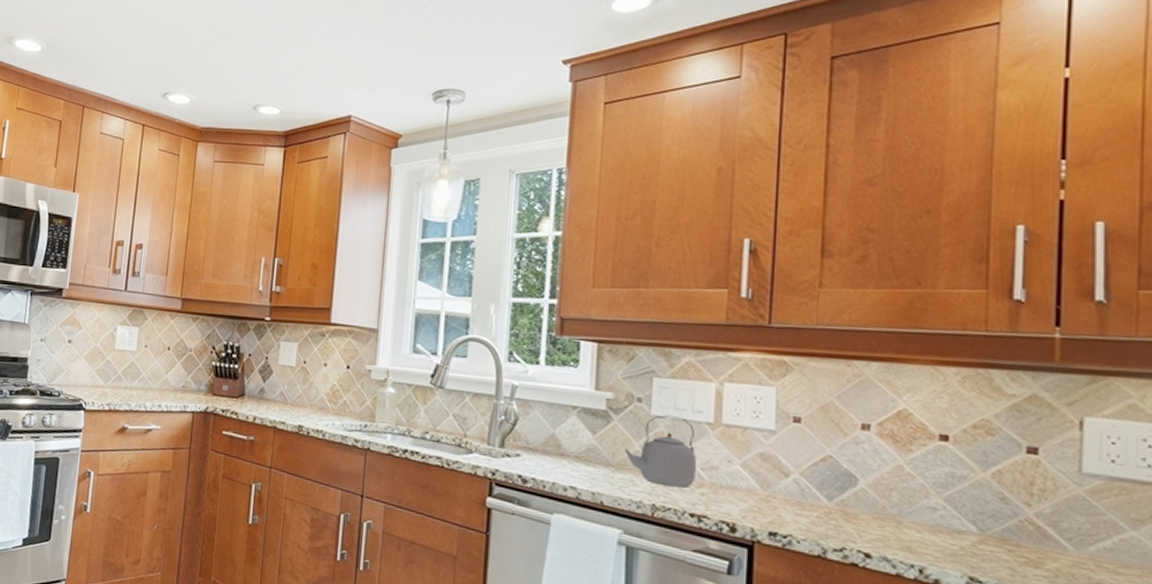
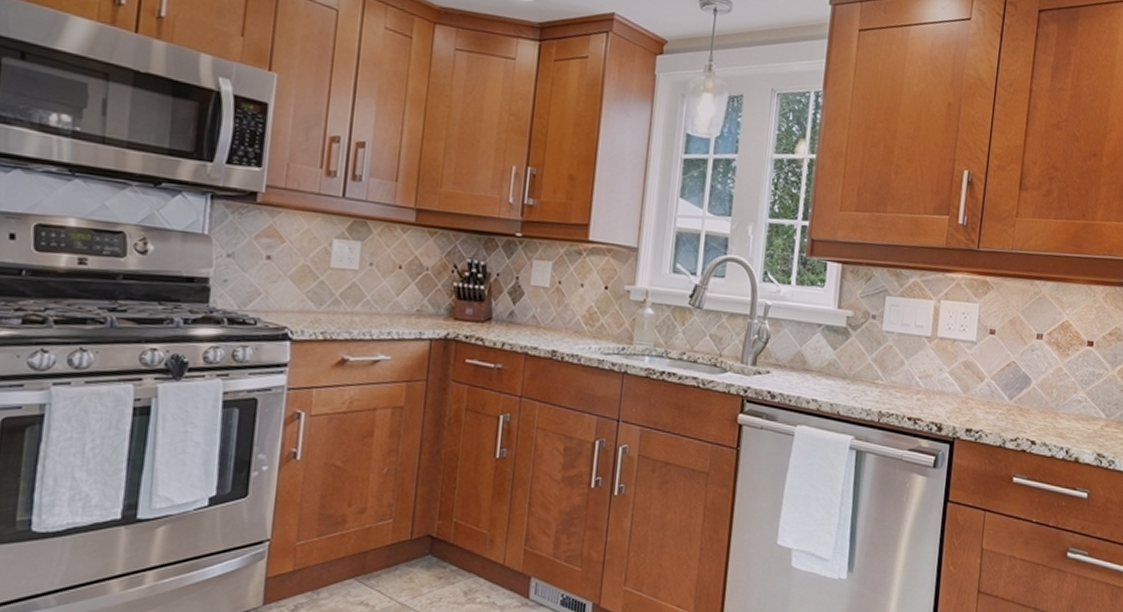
teakettle: present [625,415,697,488] -> none [860,330,916,395]

